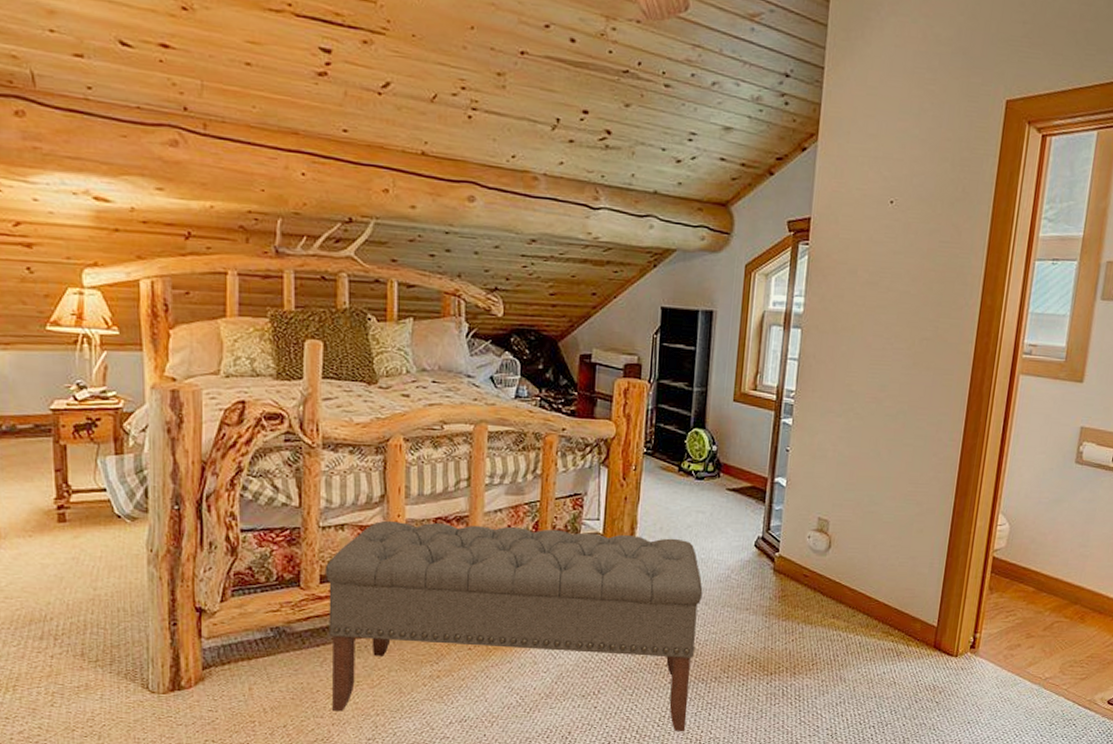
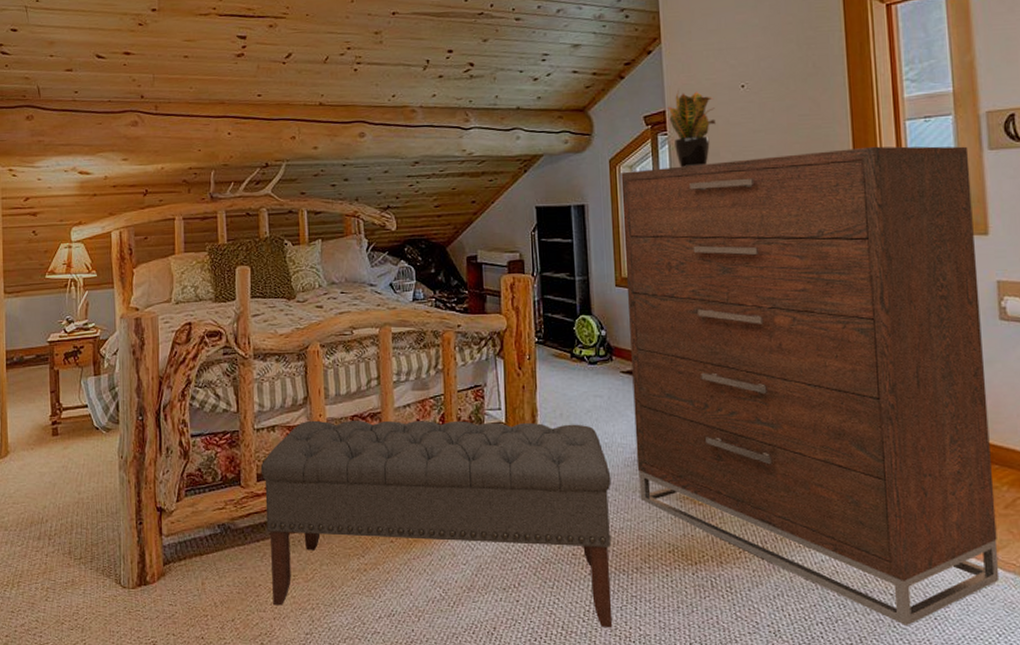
dresser: none [728,279,1084,729] -> present [621,146,1000,627]
potted plant: none [813,196,861,283] -> present [667,89,716,167]

